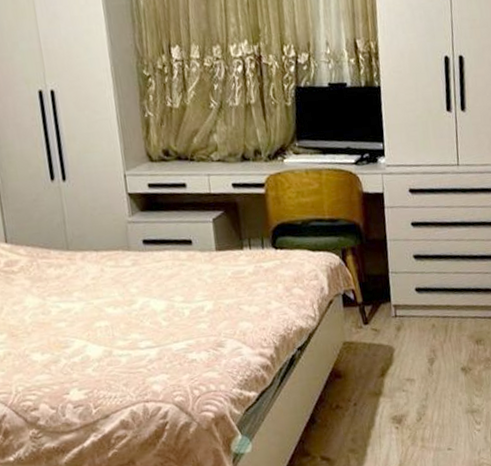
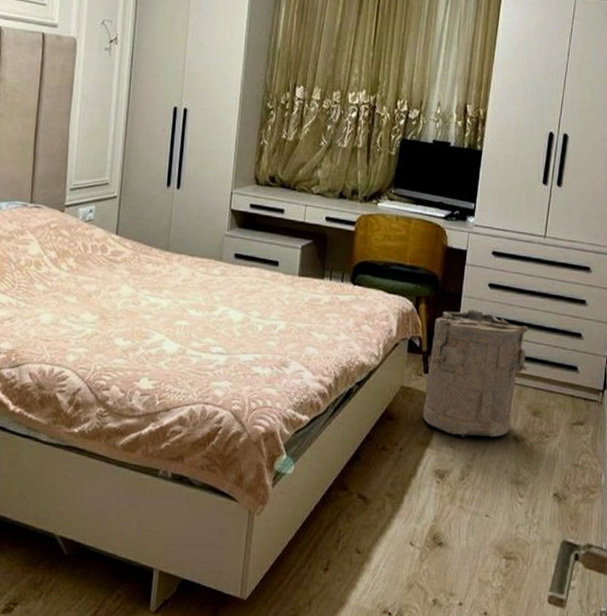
laundry hamper: none [365,251,463,380] -> present [422,309,529,438]

